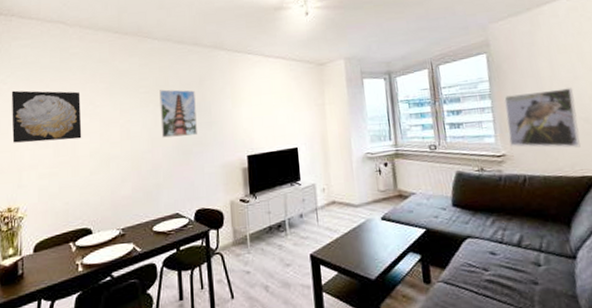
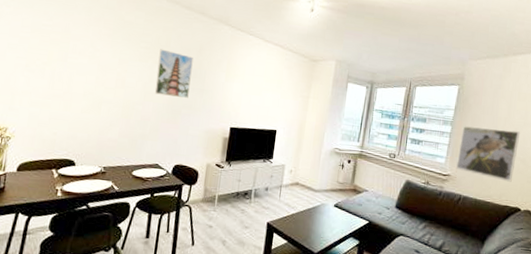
wall art: present [11,90,82,143] -> none [8,15,83,77]

